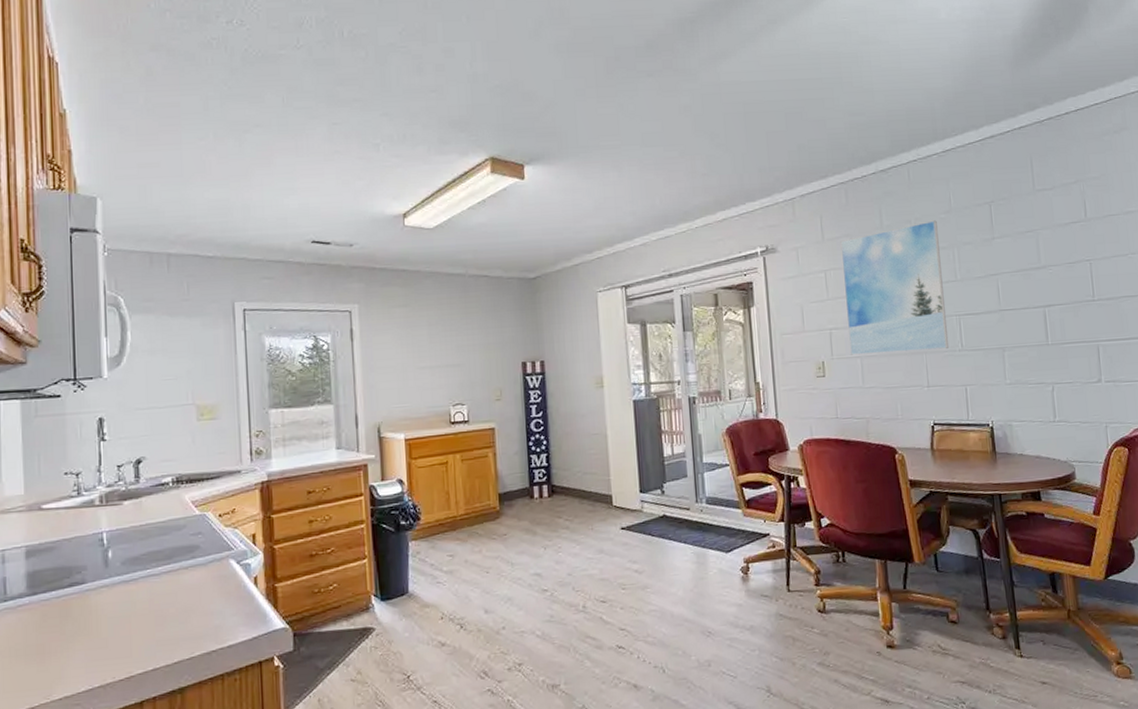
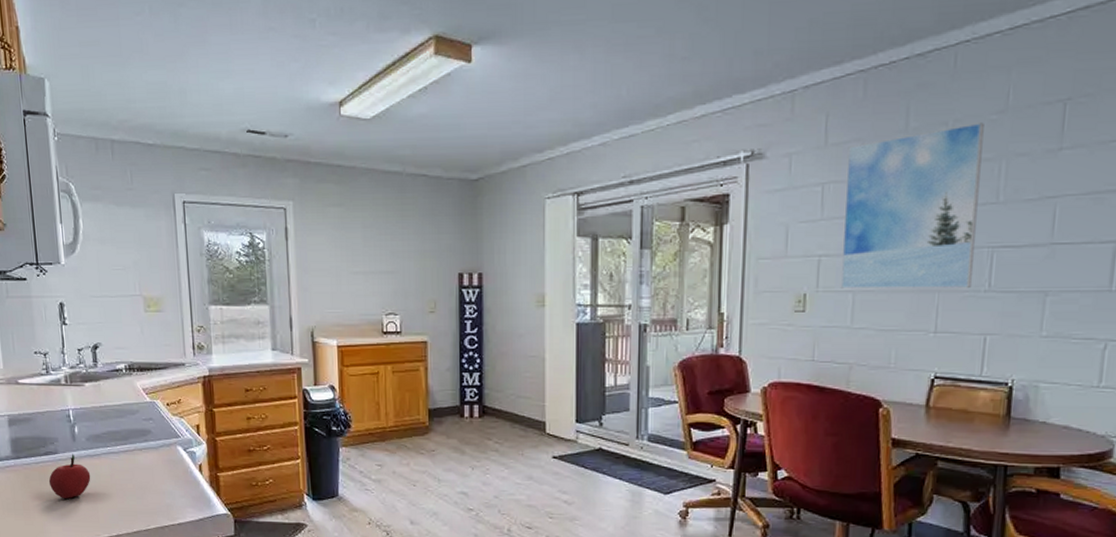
apple: none [71,581,125,635] -> present [48,453,91,499]

